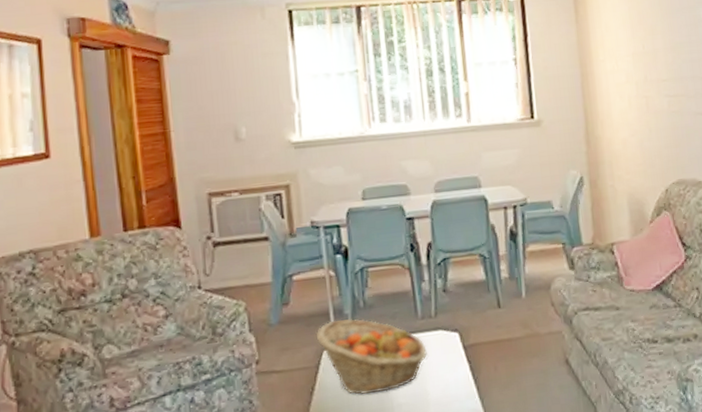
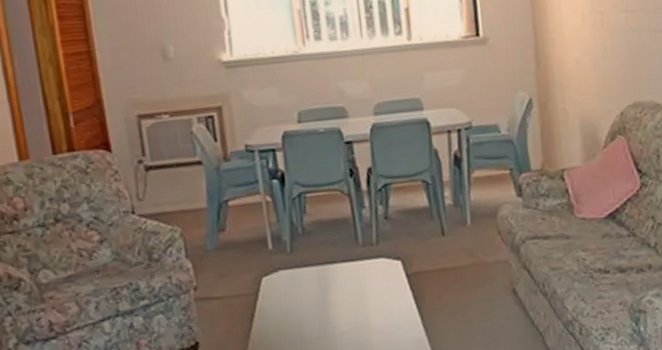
fruit basket: present [315,318,427,394] -> none [254,245,369,322]

